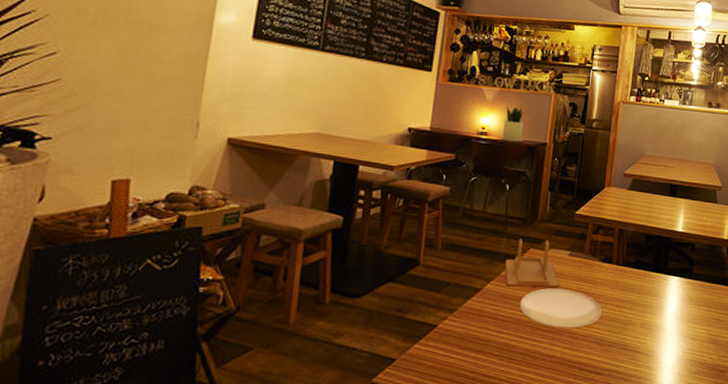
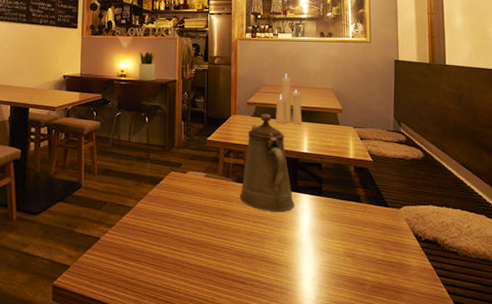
napkin holder: present [505,239,560,287] -> none [151,163,200,205]
plate: present [519,288,602,329] -> none [166,206,240,242]
coffee pot: none [605,186,663,295] -> present [240,113,294,211]
candle: none [651,144,682,201] -> present [275,73,303,124]

